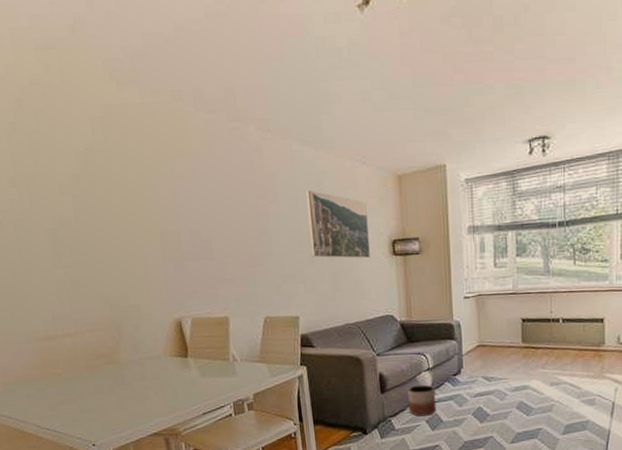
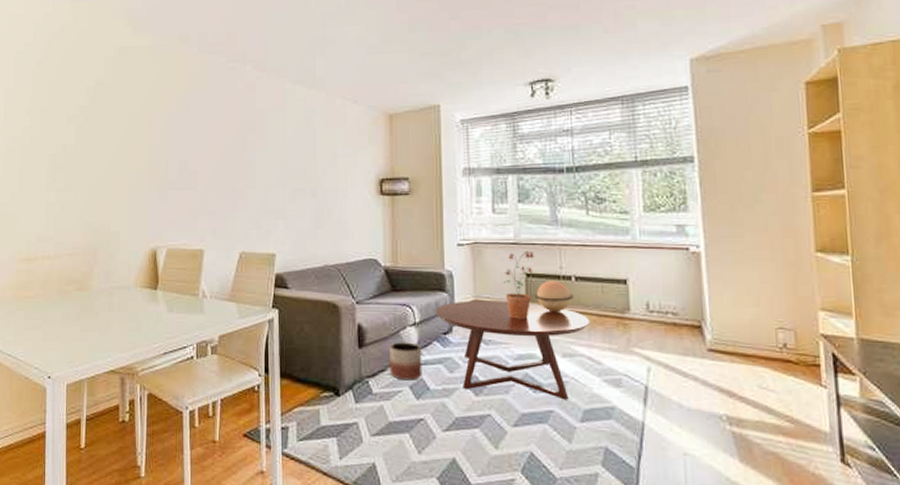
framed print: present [305,190,370,259] -> none [293,126,355,197]
coffee table: none [445,343,573,419] -> present [435,301,590,400]
potted plant: none [503,299,530,358] -> present [503,250,535,319]
decorative sphere: none [529,323,560,350] -> present [535,280,573,312]

